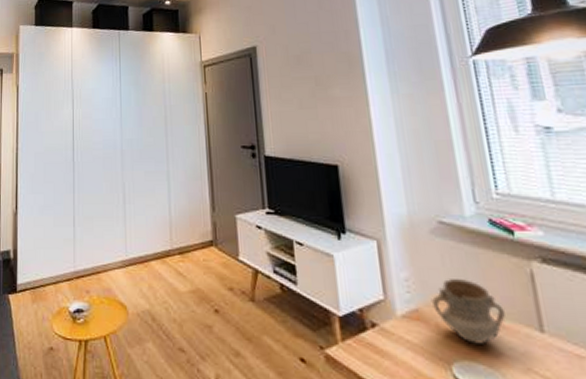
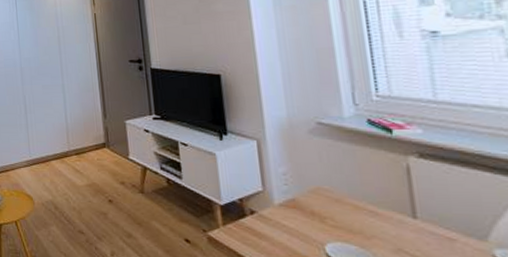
mug: present [431,277,505,344] -> none [307,172,379,229]

